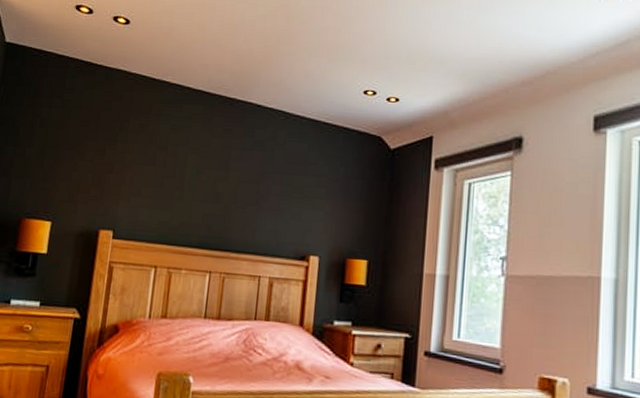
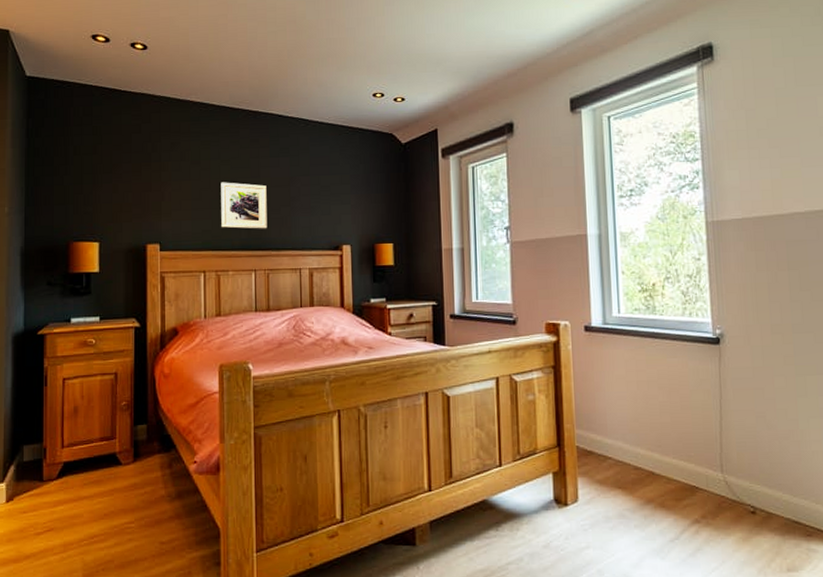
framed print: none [180,171,235,228] -> present [221,182,267,229]

